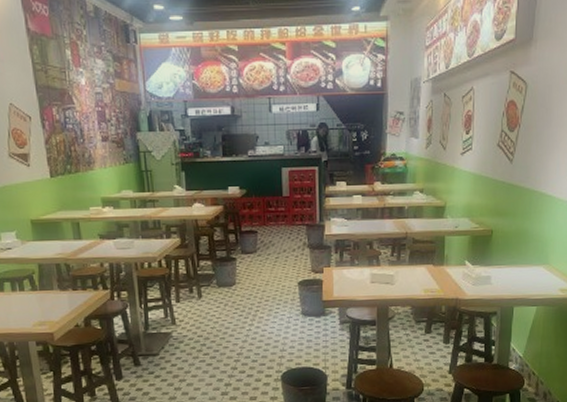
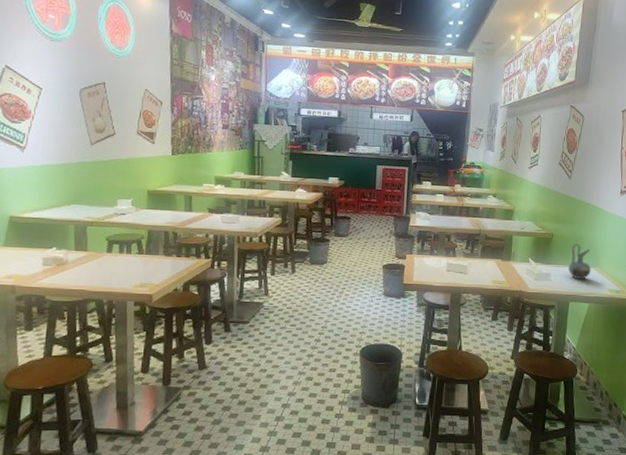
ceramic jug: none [512,239,539,281] -> present [568,243,591,280]

